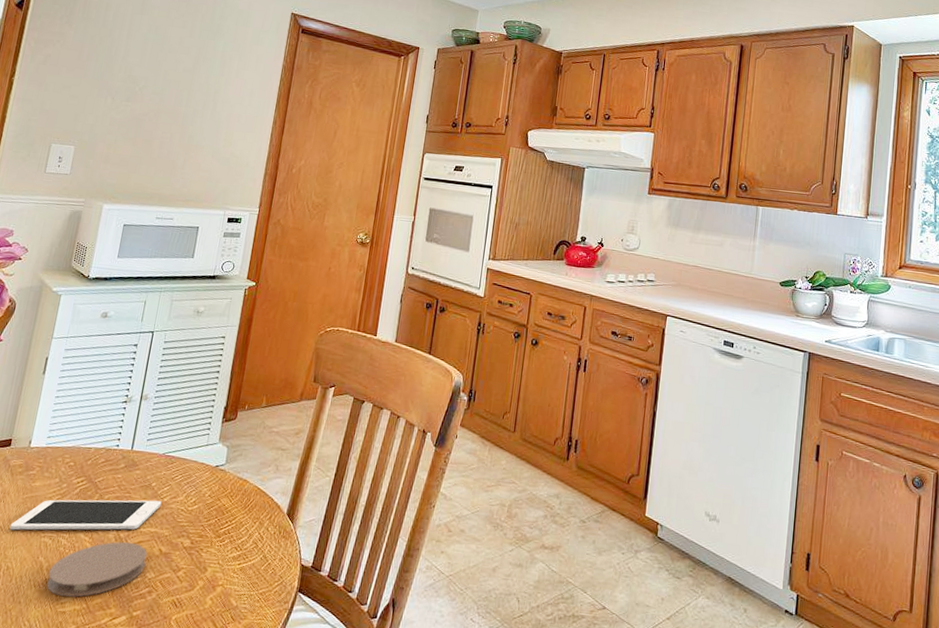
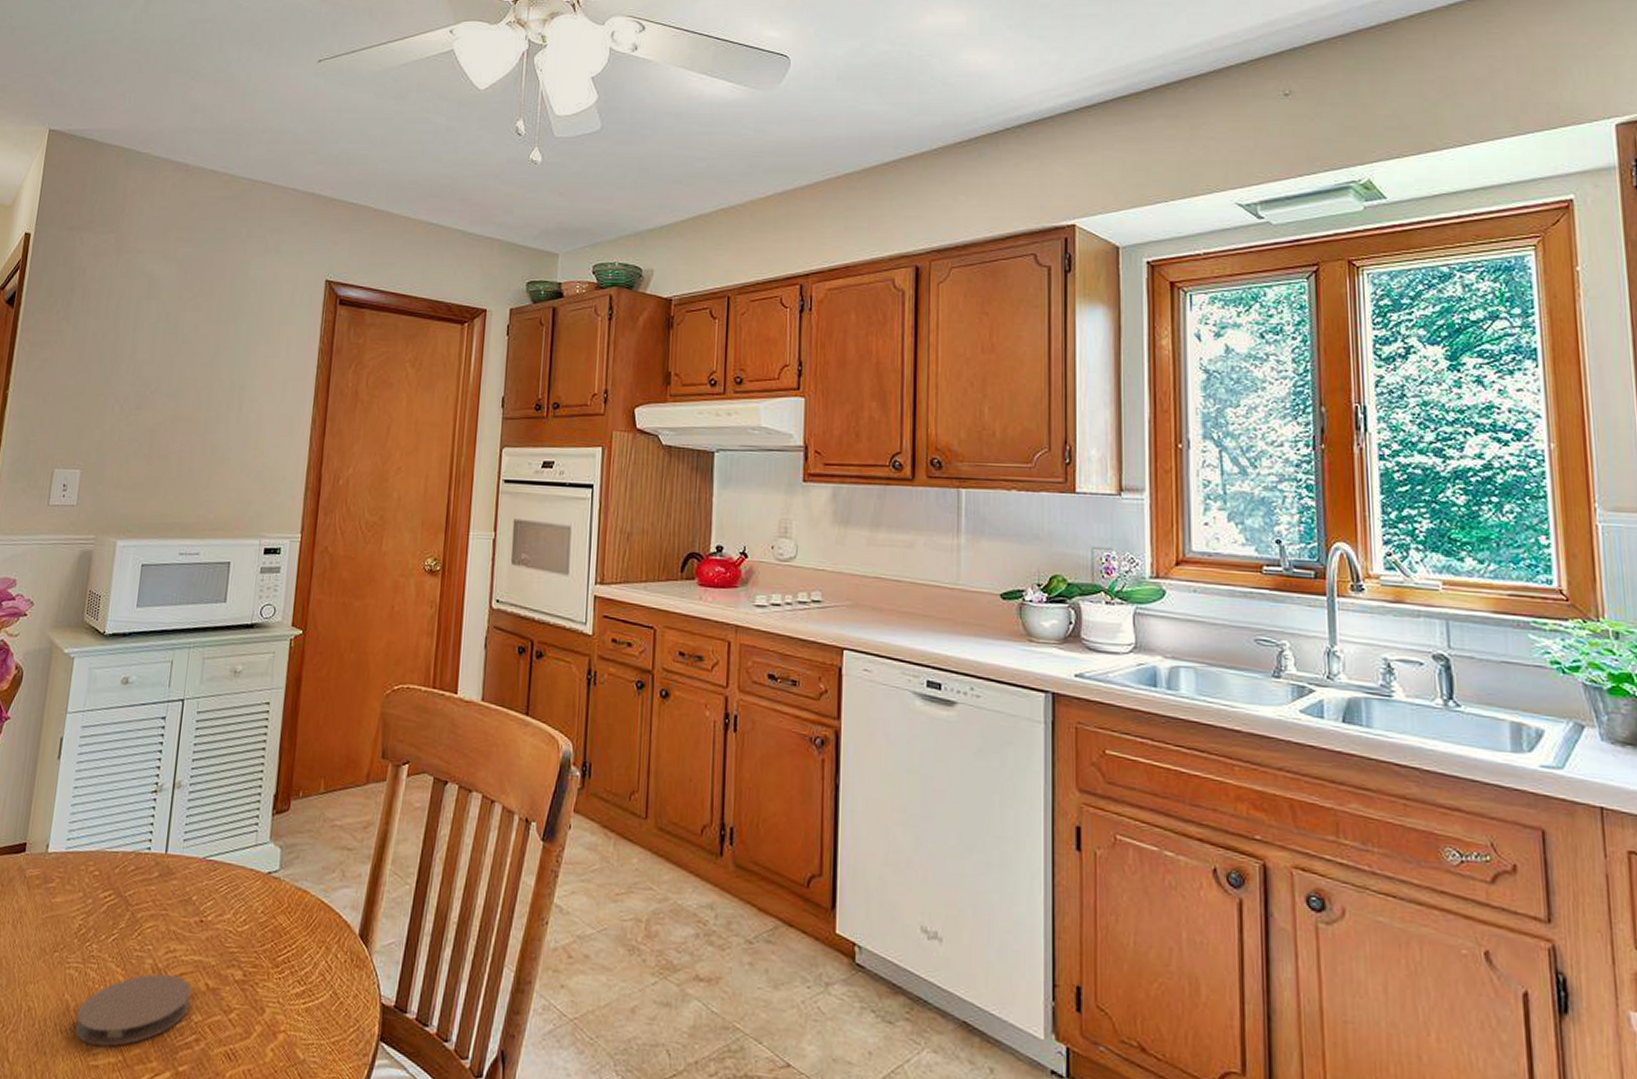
cell phone: present [9,499,162,530] -> none [29,919,206,960]

